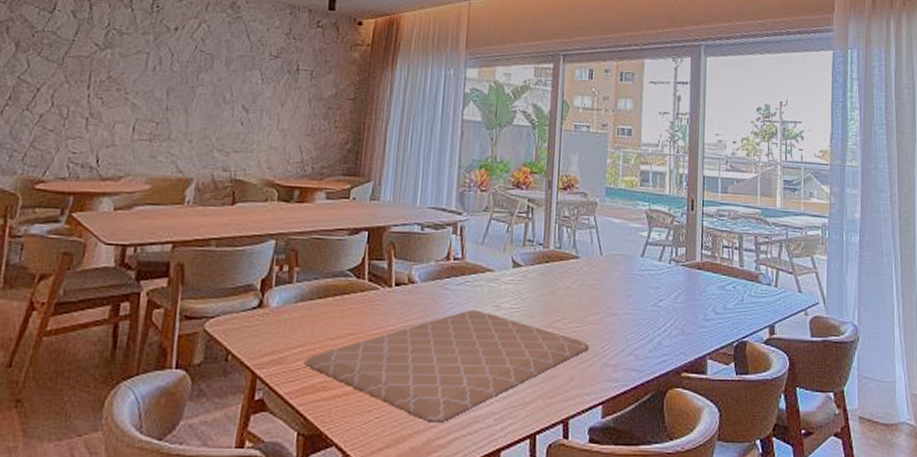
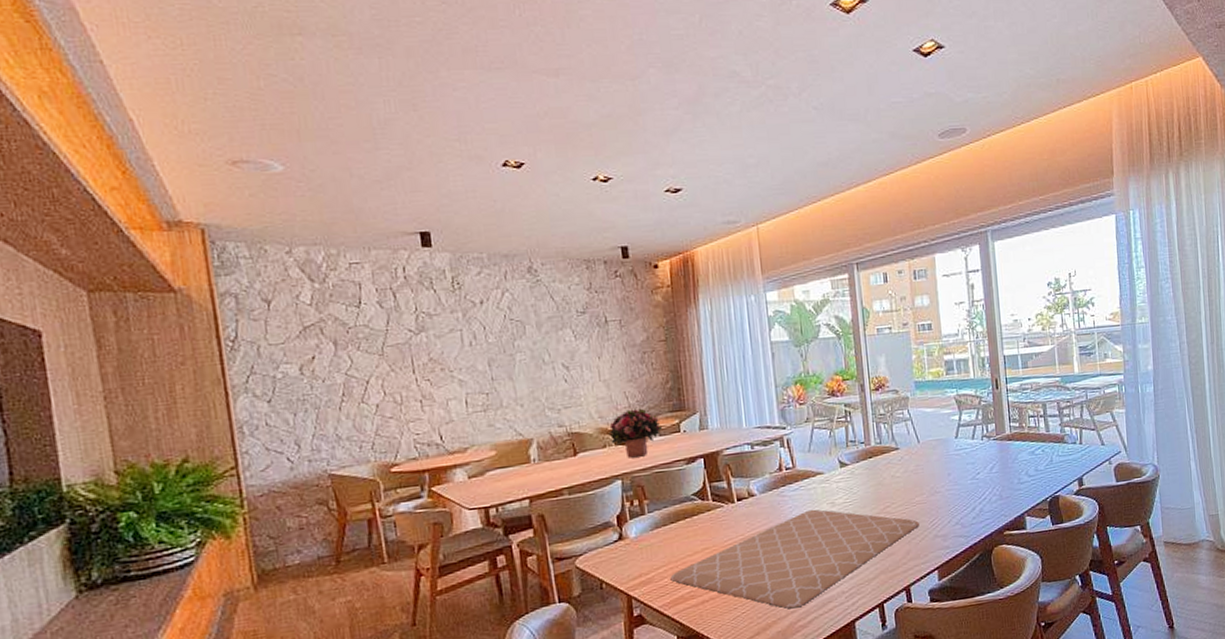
bouquet: none [273,165,332,219] -> present [608,409,663,458]

